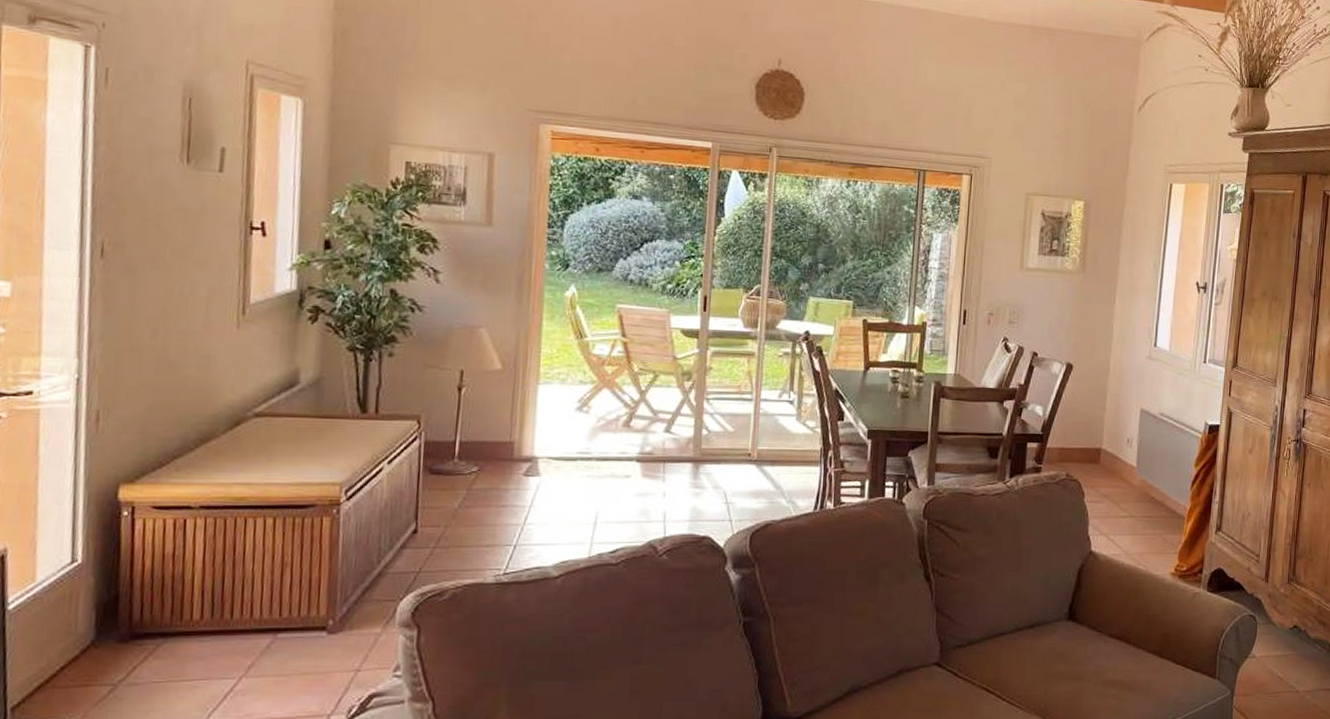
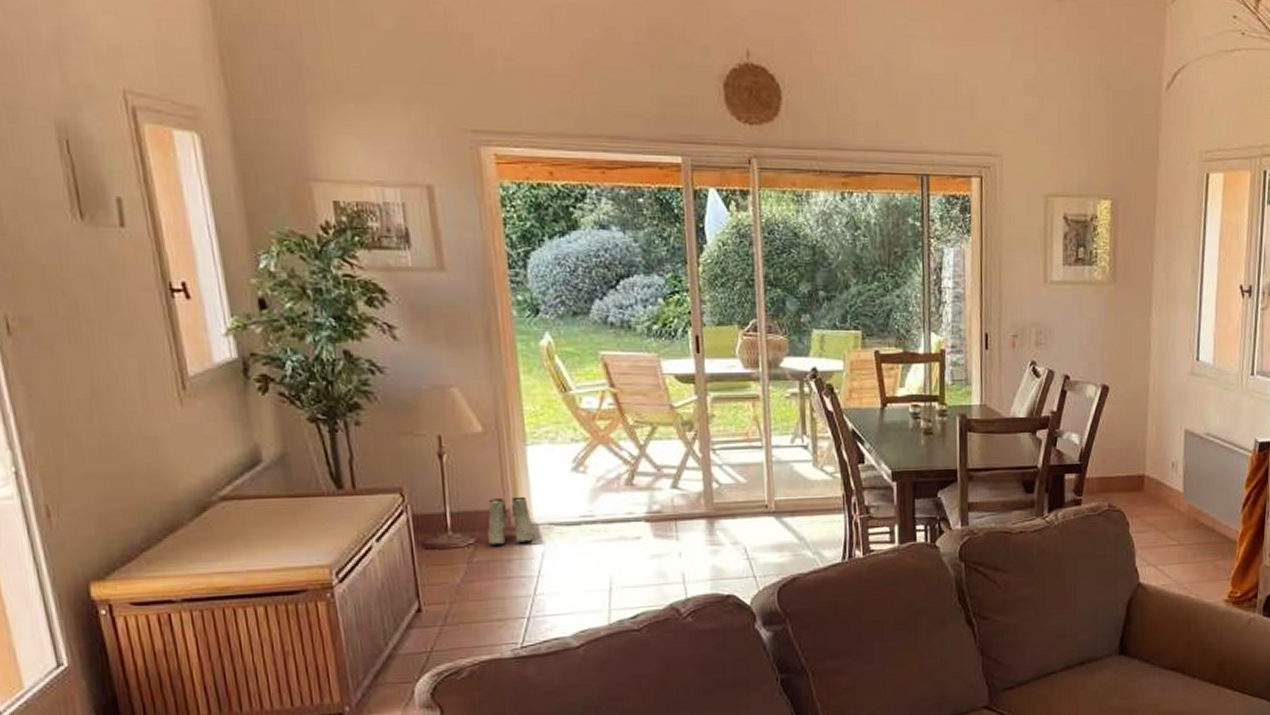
boots: none [489,430,533,475] -> present [487,496,533,545]

